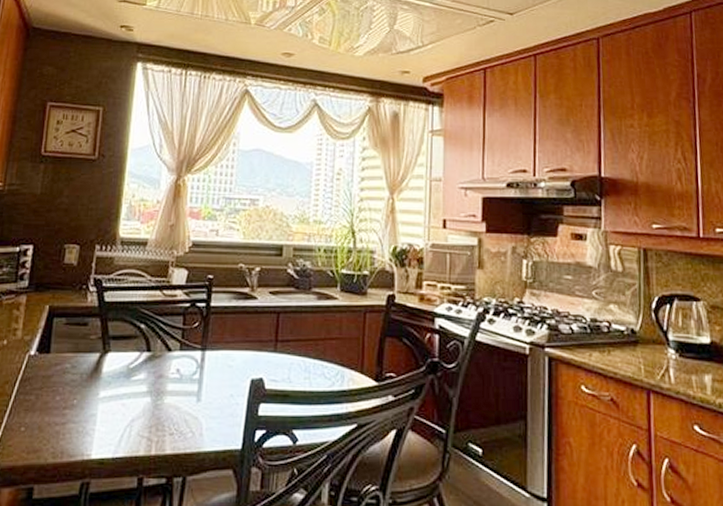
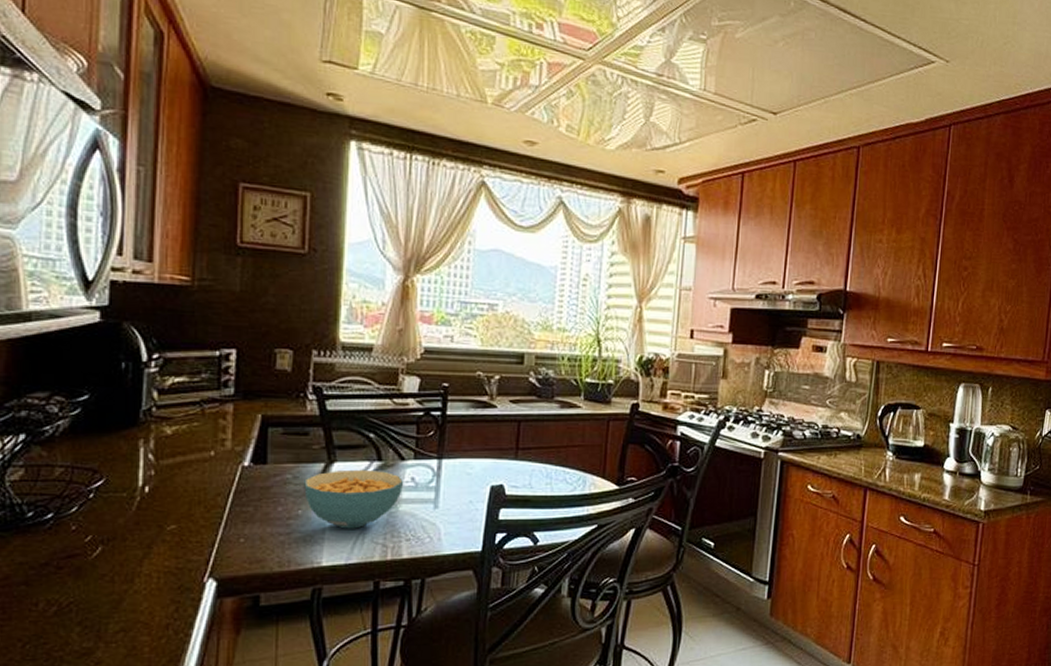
cereal bowl: none [80,360,170,421] -> present [304,469,404,529]

